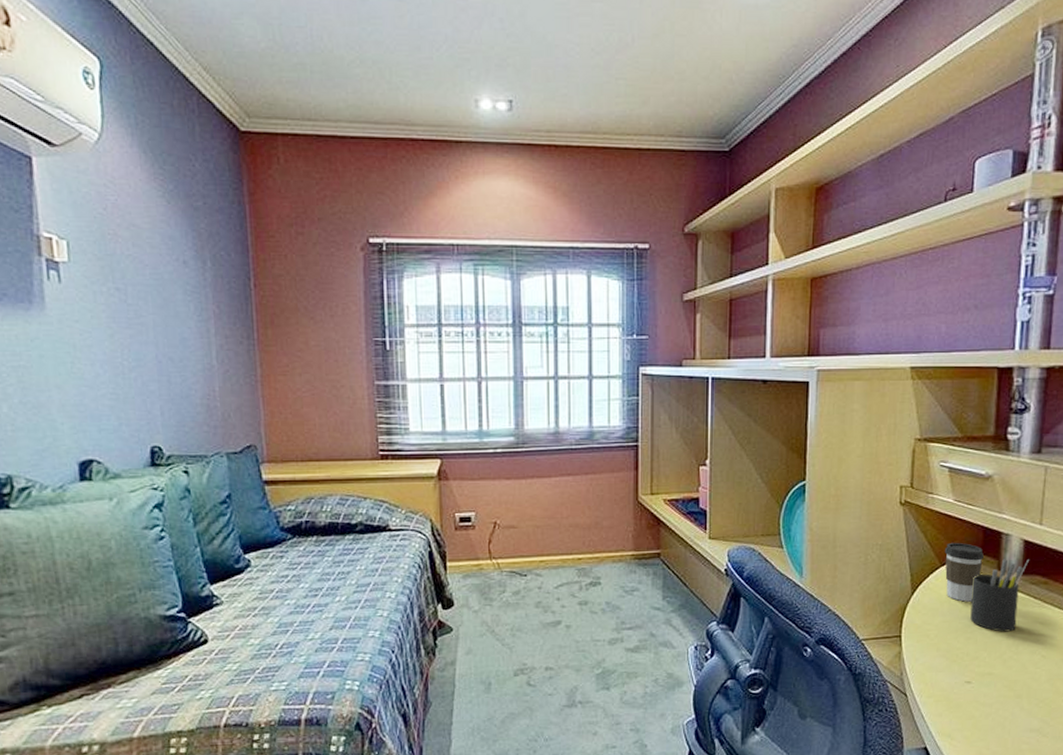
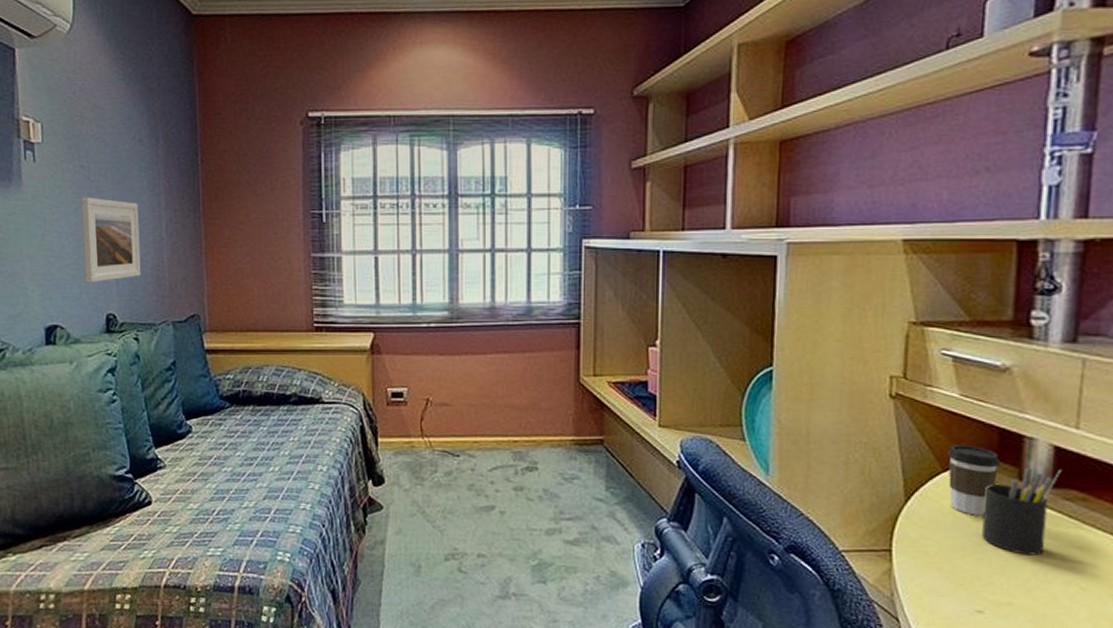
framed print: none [117,321,190,413] -> present [81,197,141,283]

